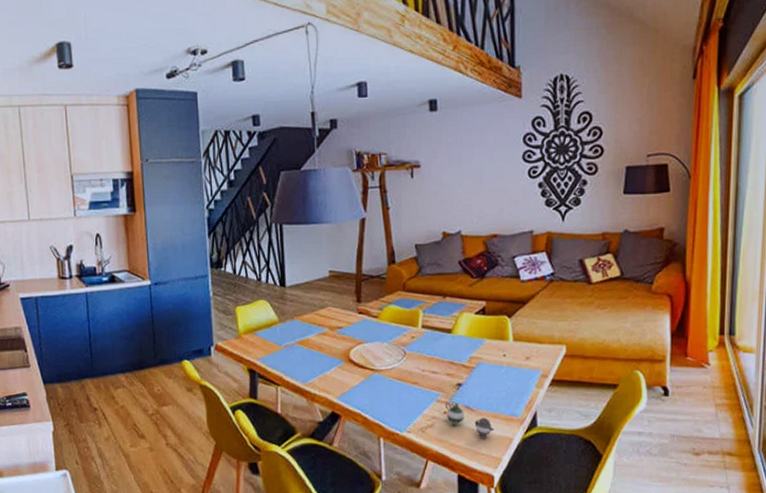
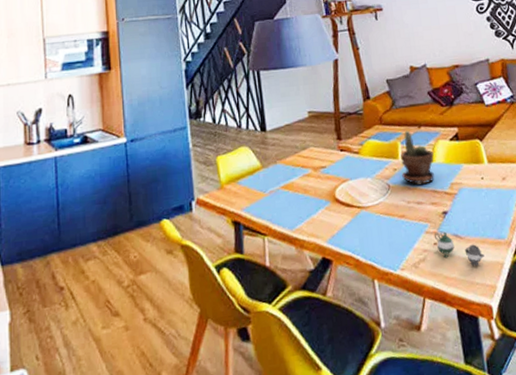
potted plant: none [420,299,456,355] -> present [400,130,434,185]

